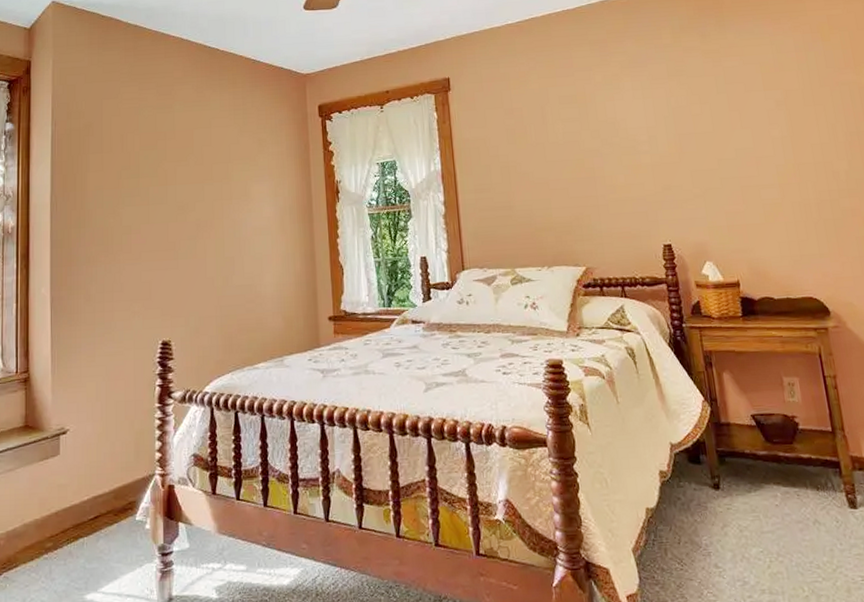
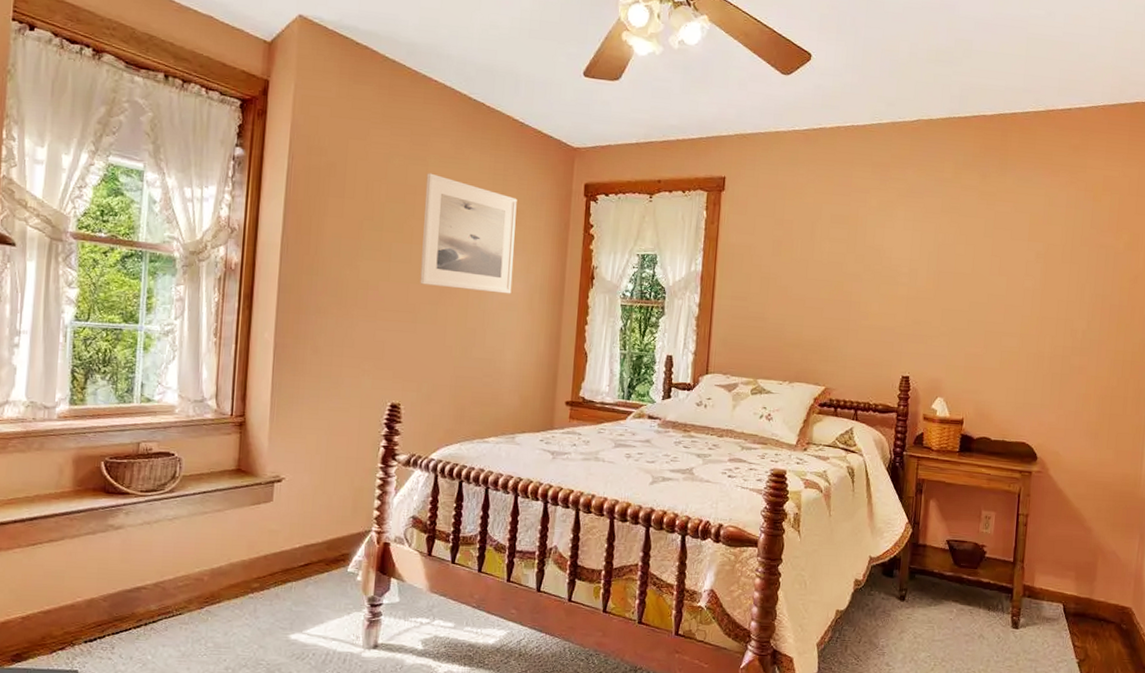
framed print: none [174,118,263,222] -> present [420,173,517,294]

